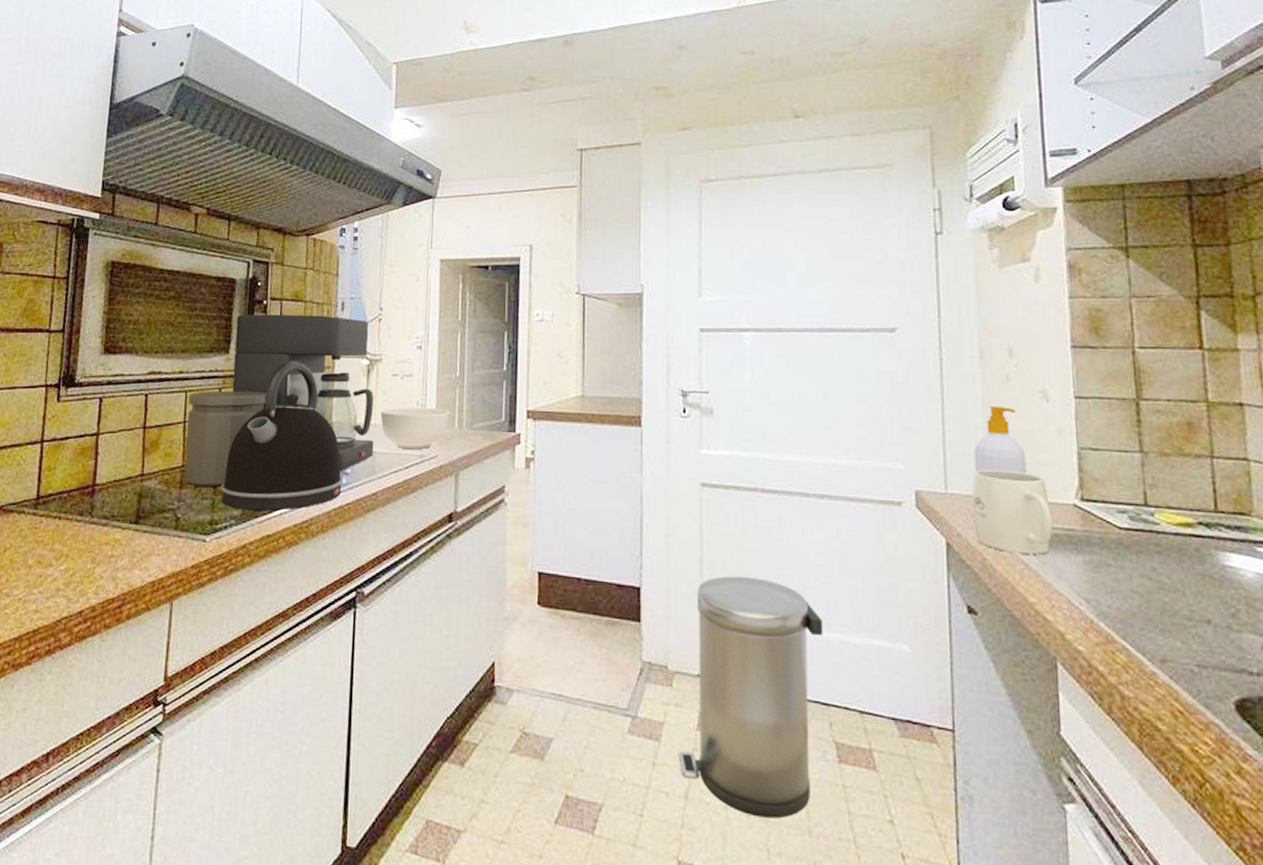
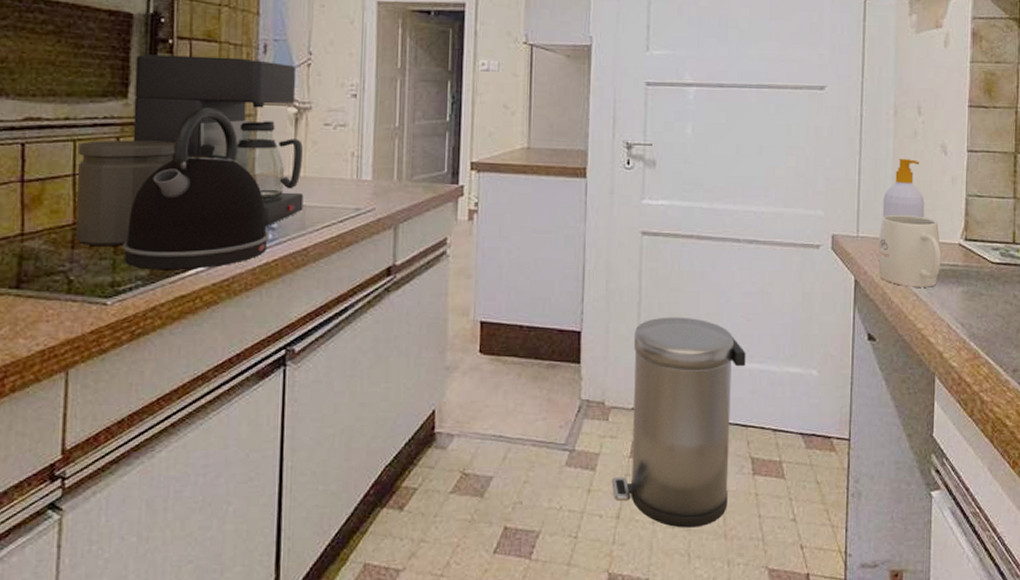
bowl: present [380,407,450,450] -> none [310,158,389,203]

